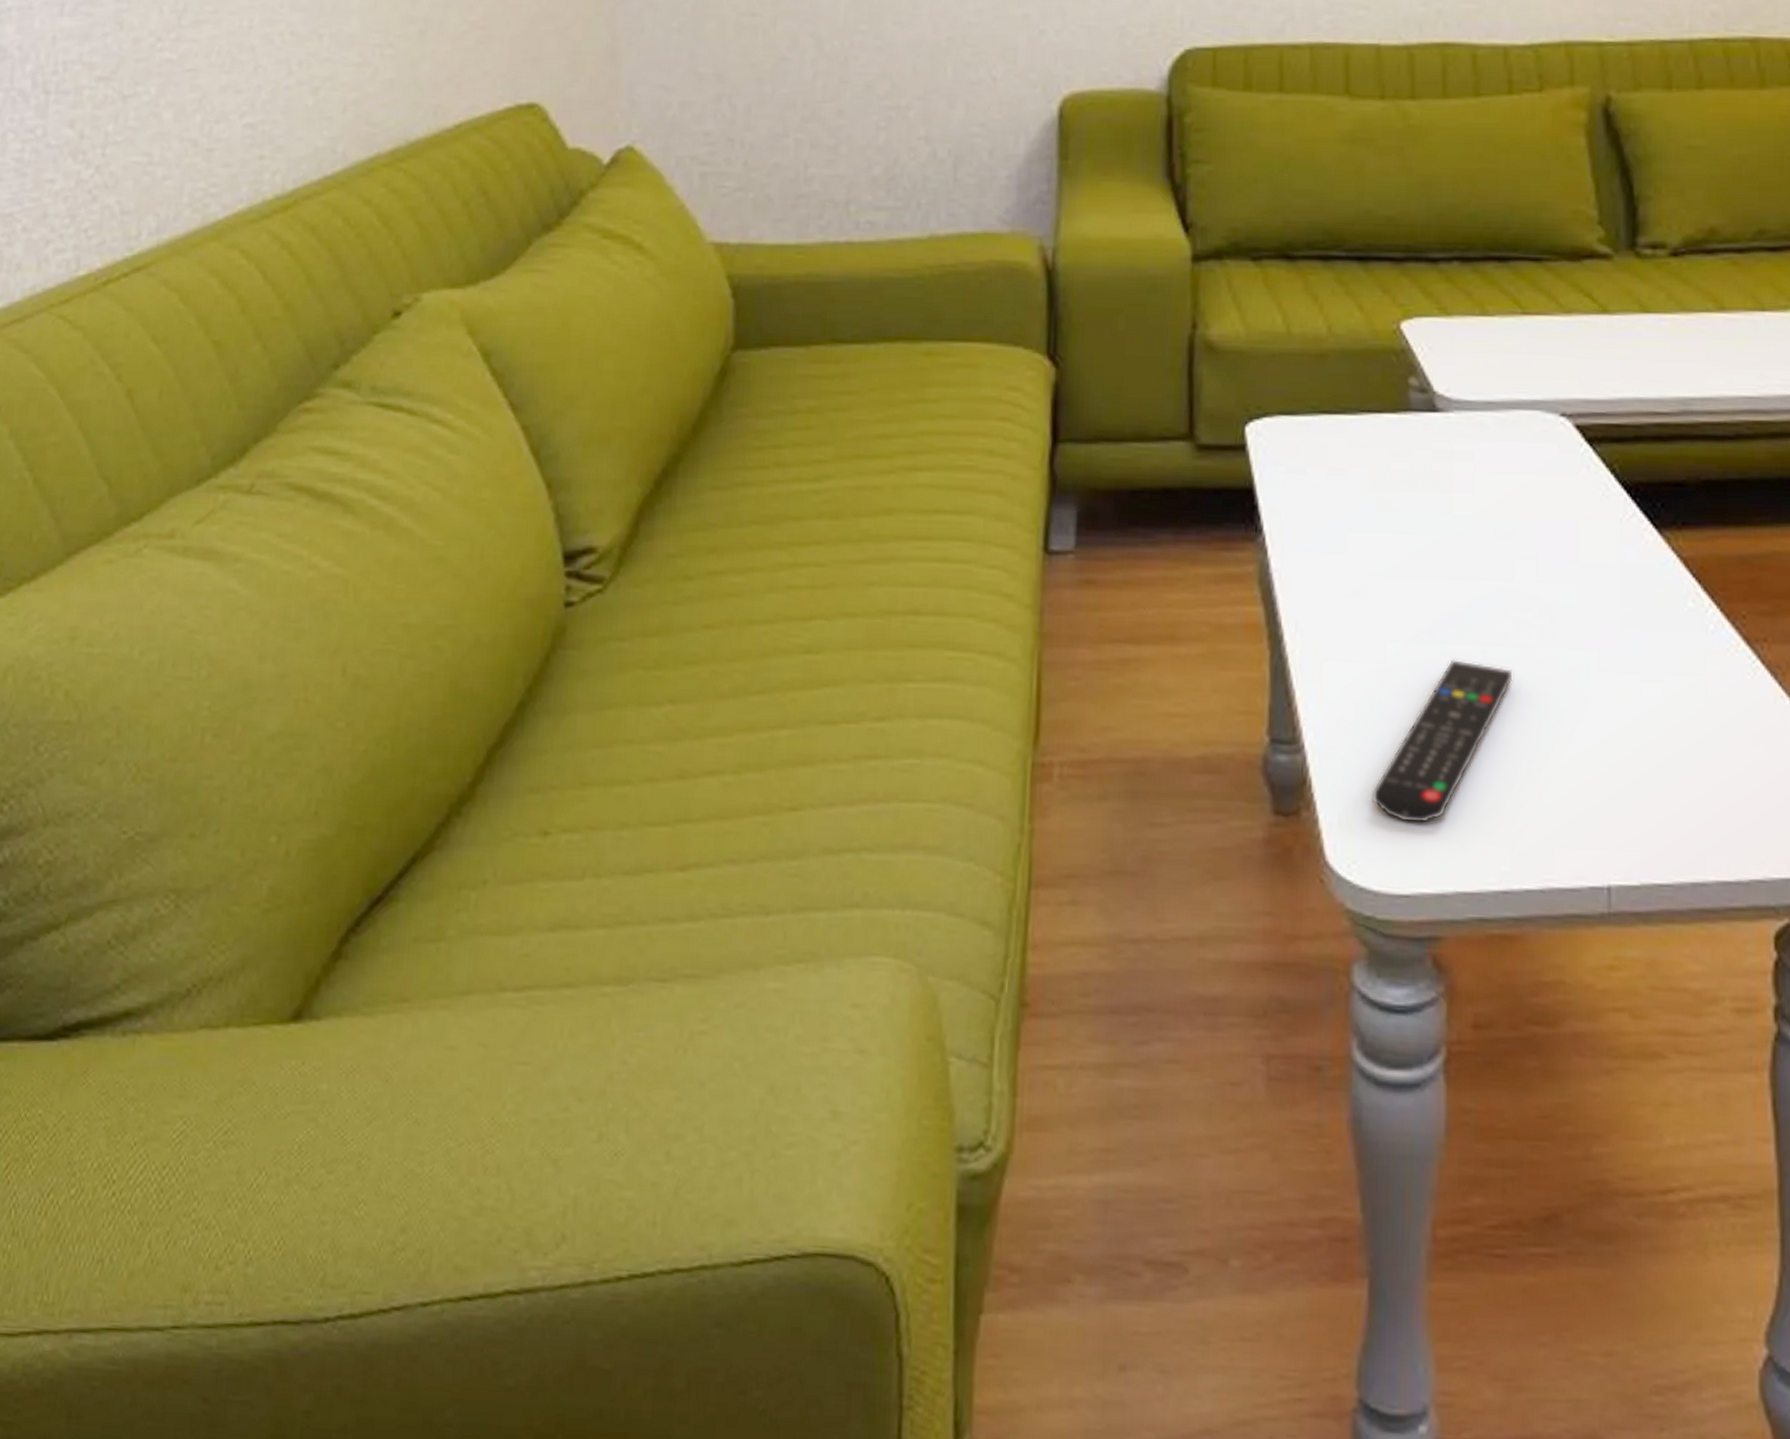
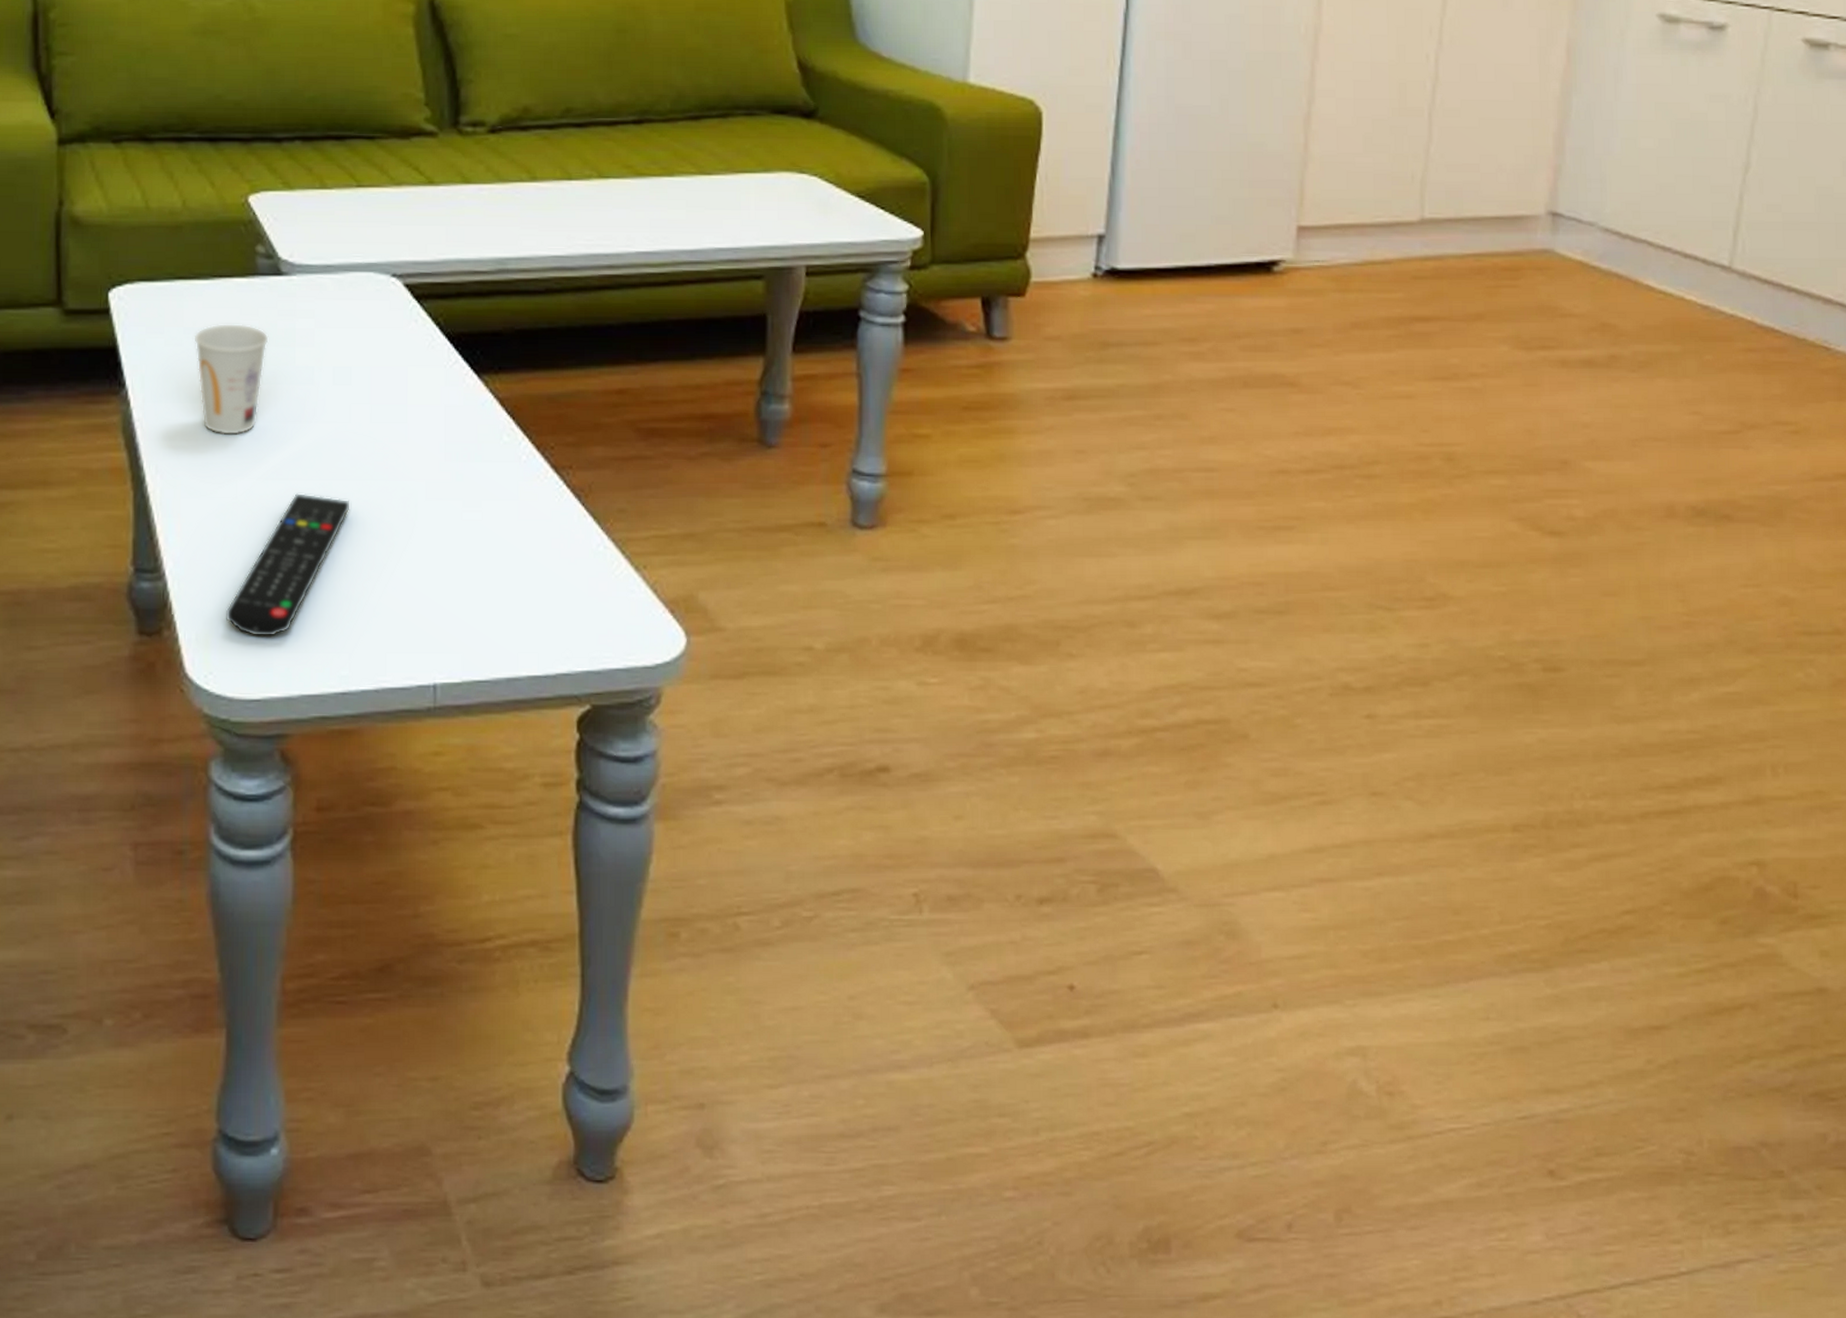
cup: none [1339,464,1422,591] -> present [194,323,269,436]

